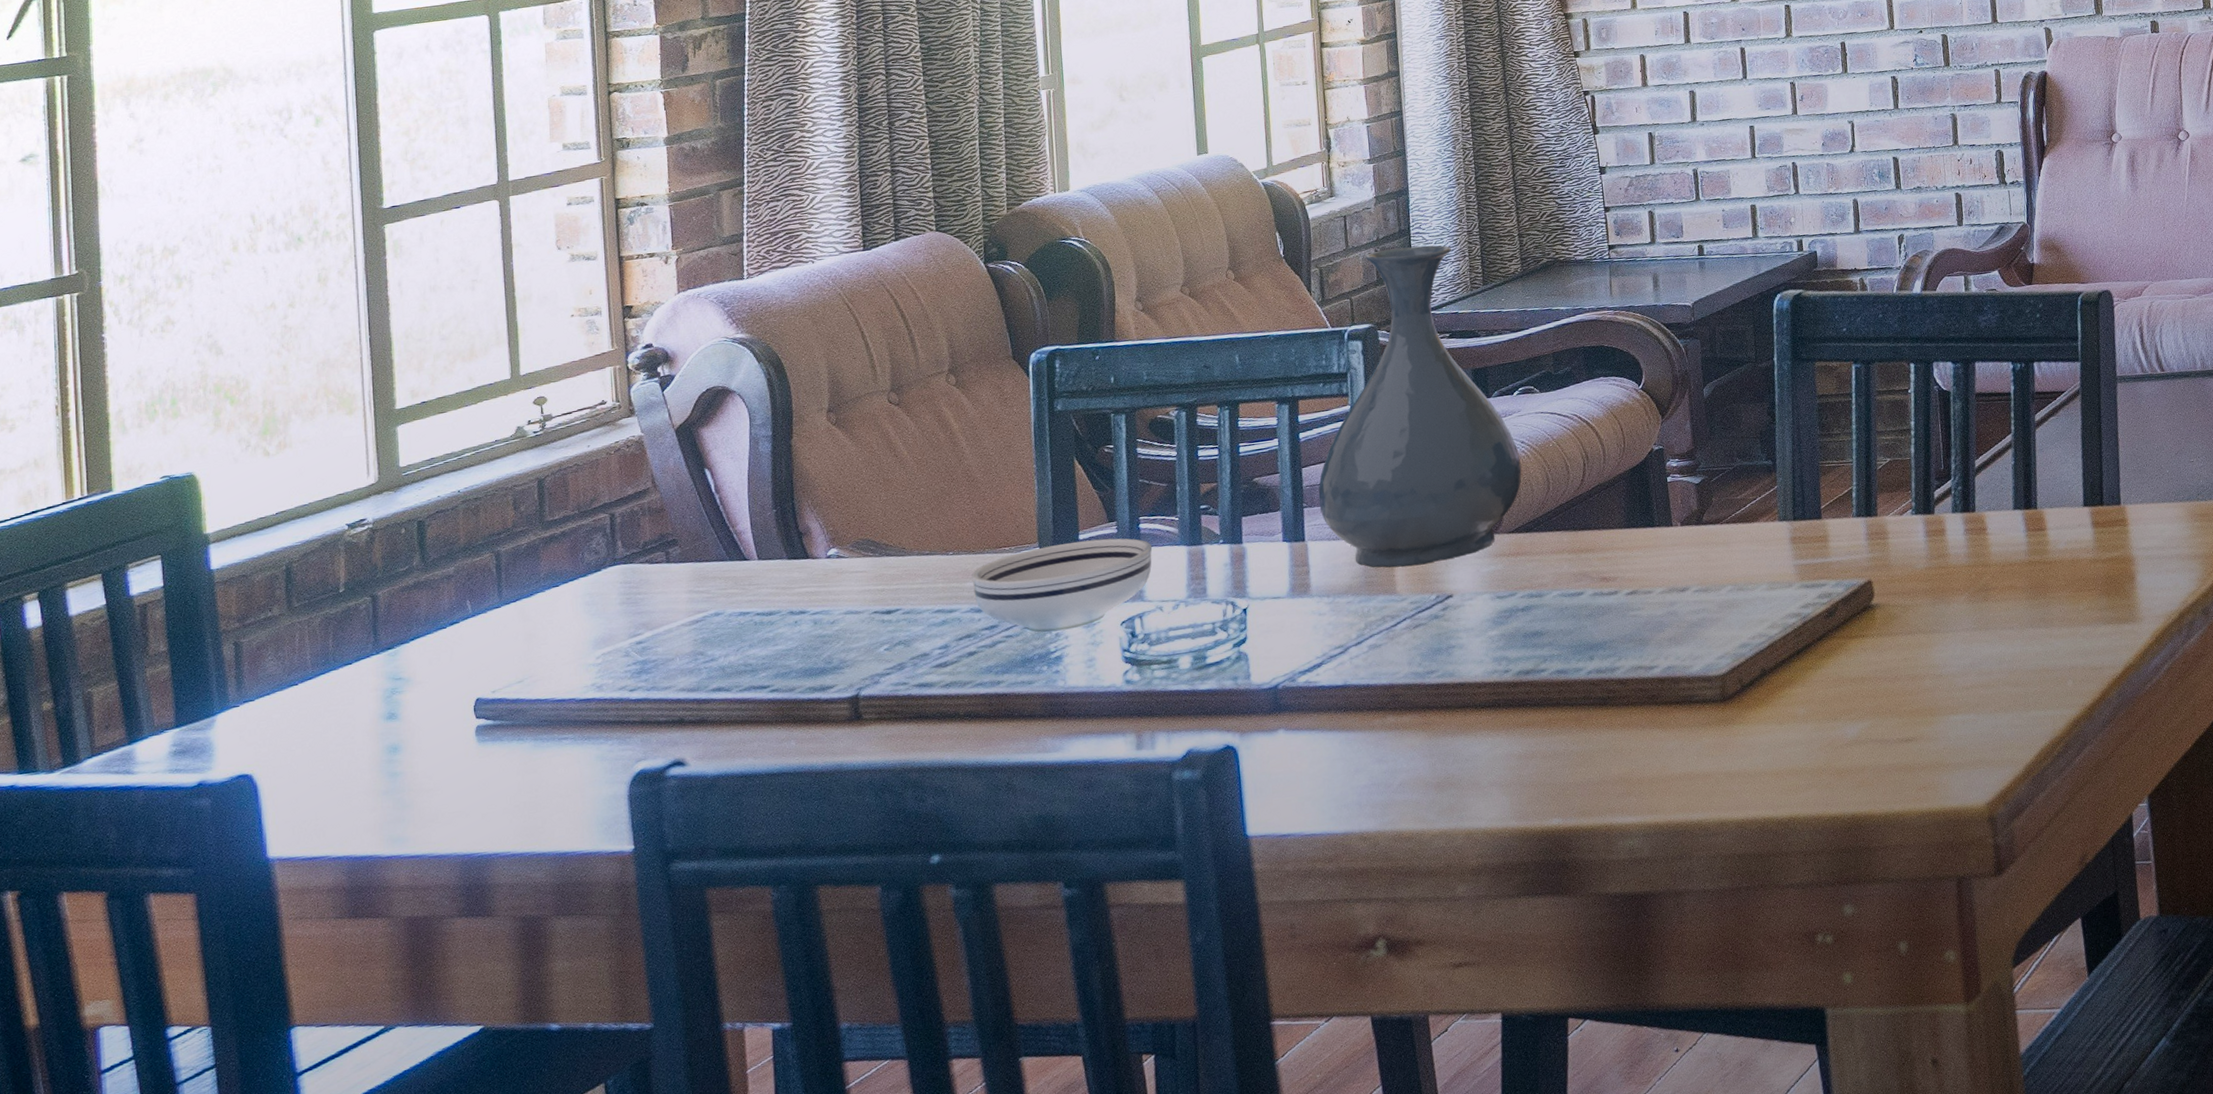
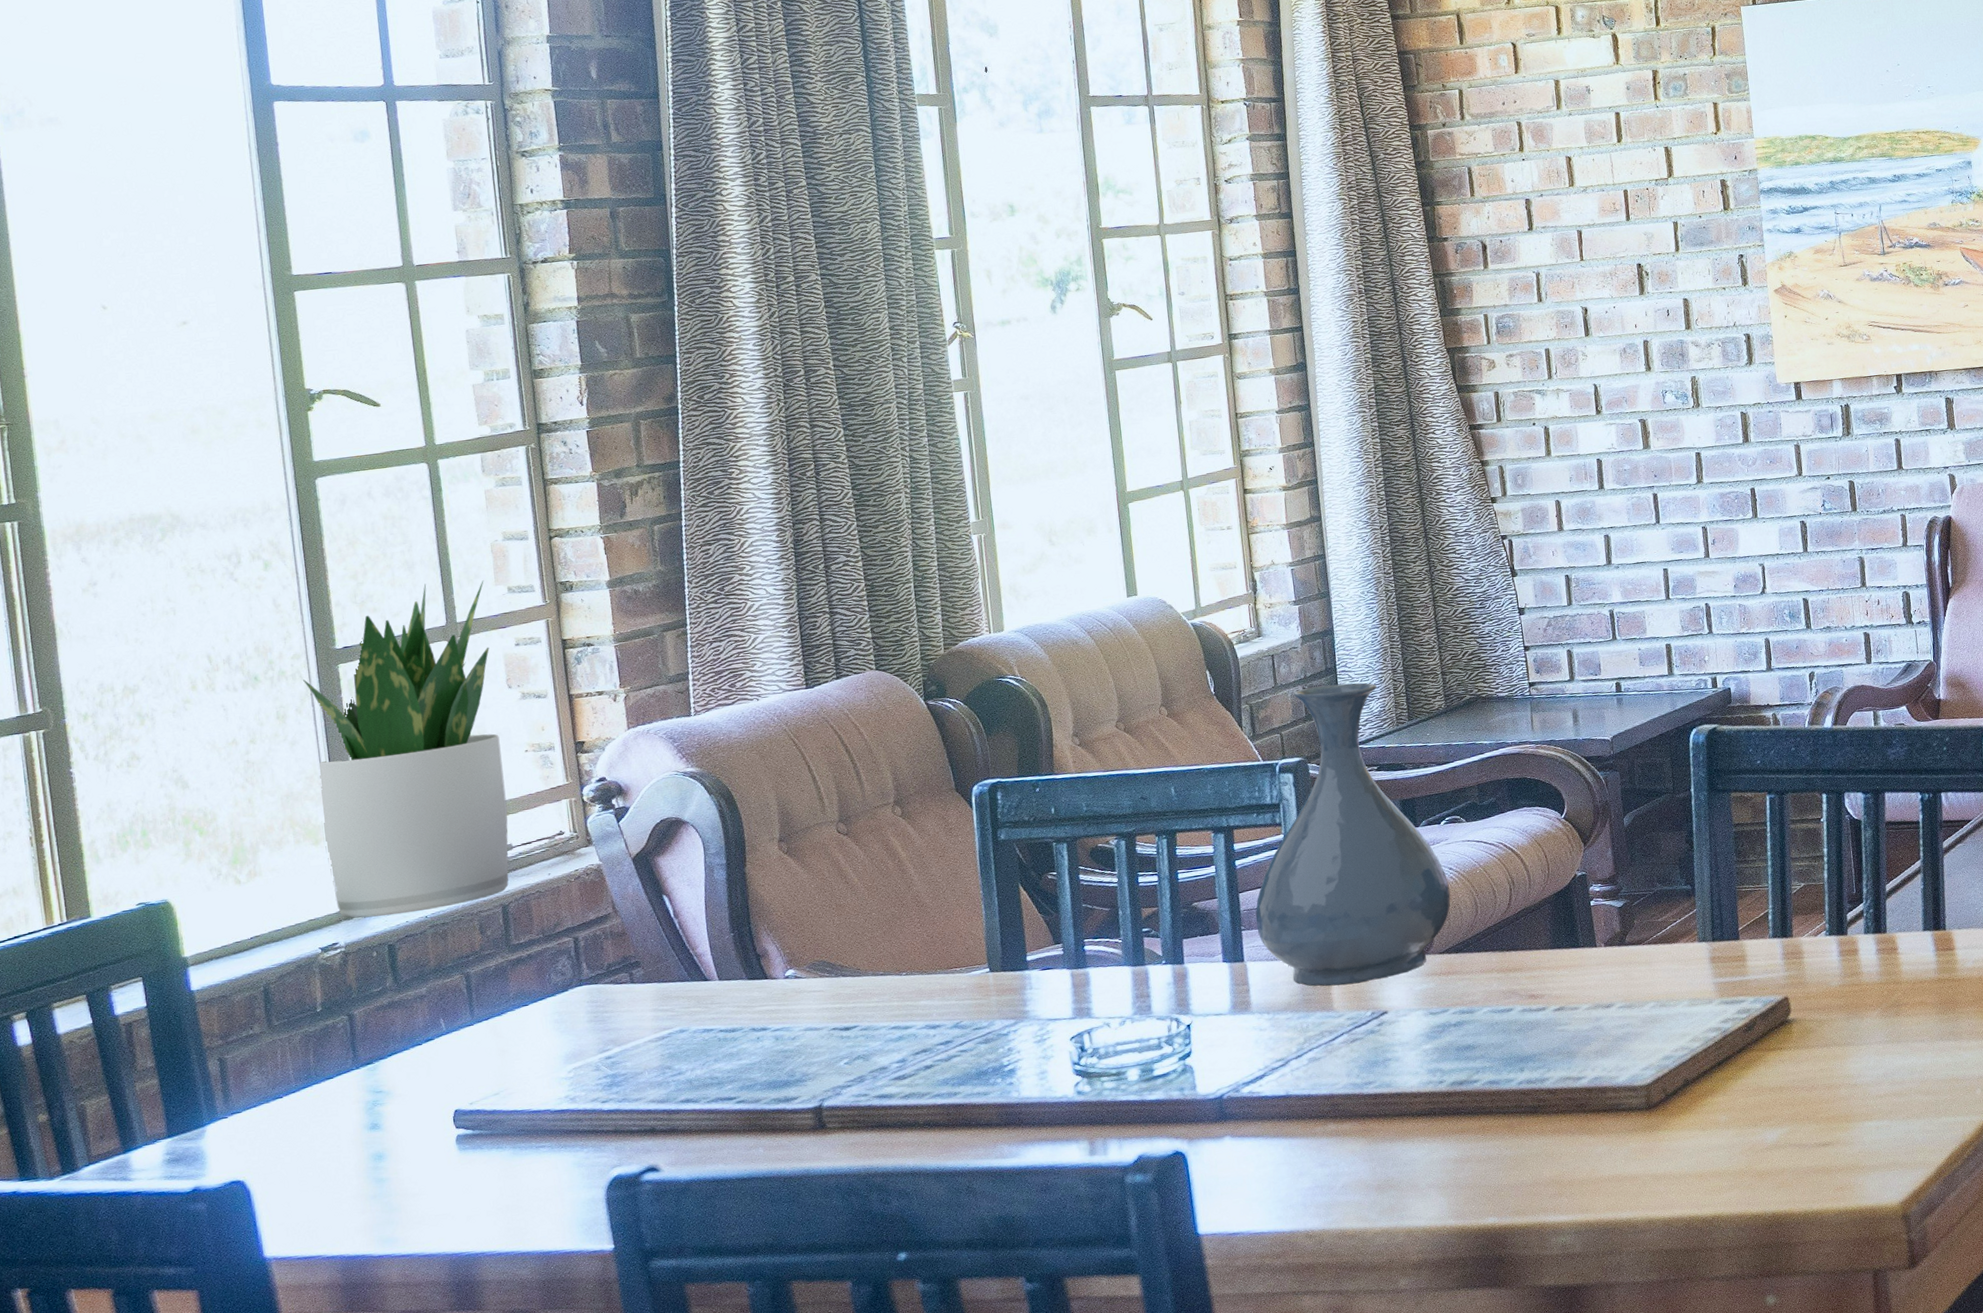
planter: none [348,137,550,493] -> present [303,580,509,919]
bowl: present [971,538,1153,633] -> none [925,959,1098,1047]

